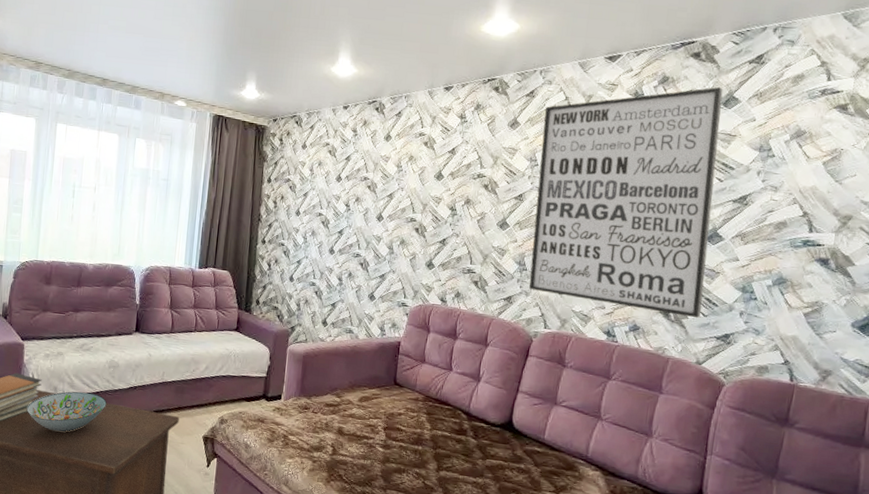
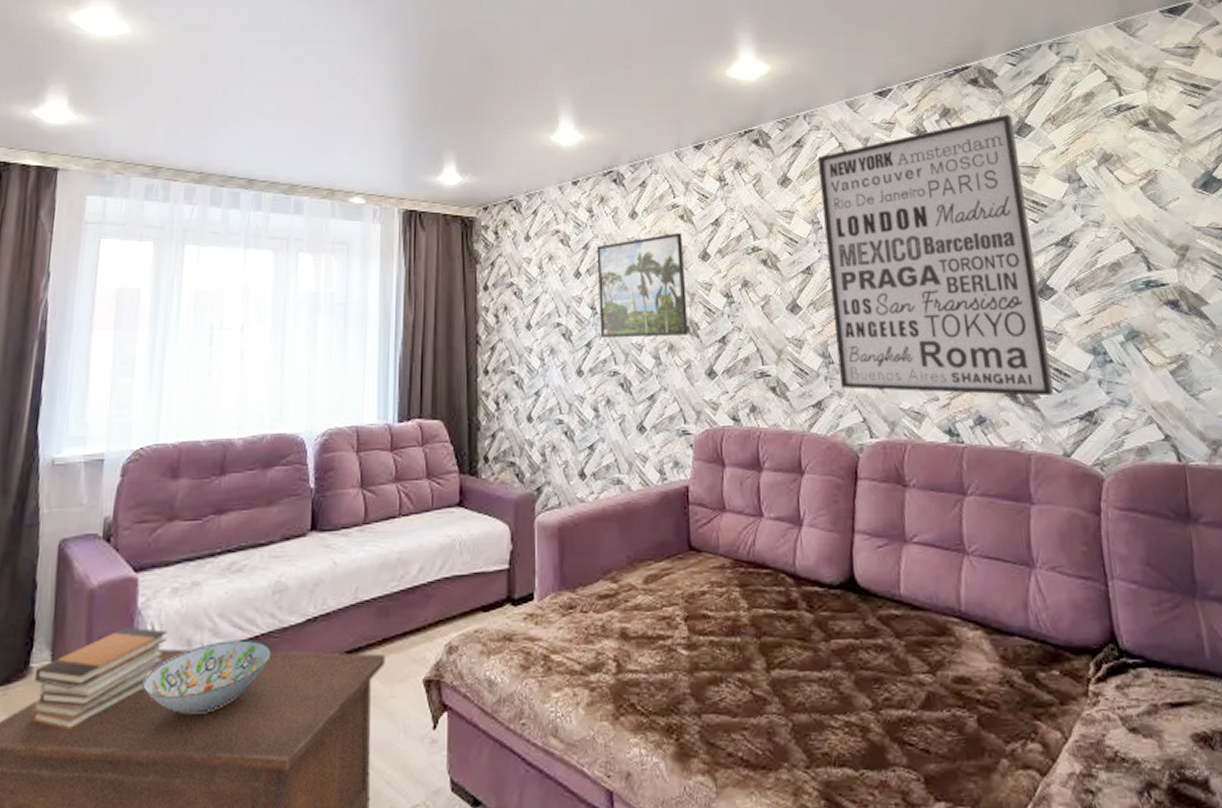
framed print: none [350,155,424,235] -> present [596,232,688,337]

